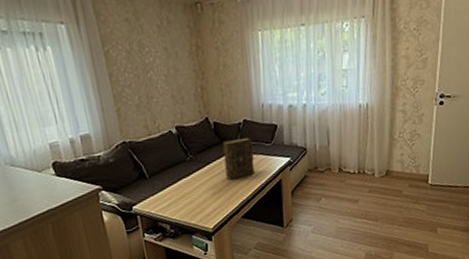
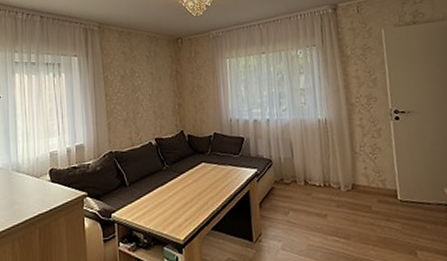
book: present [222,137,255,180] -> none [195,149,225,190]

